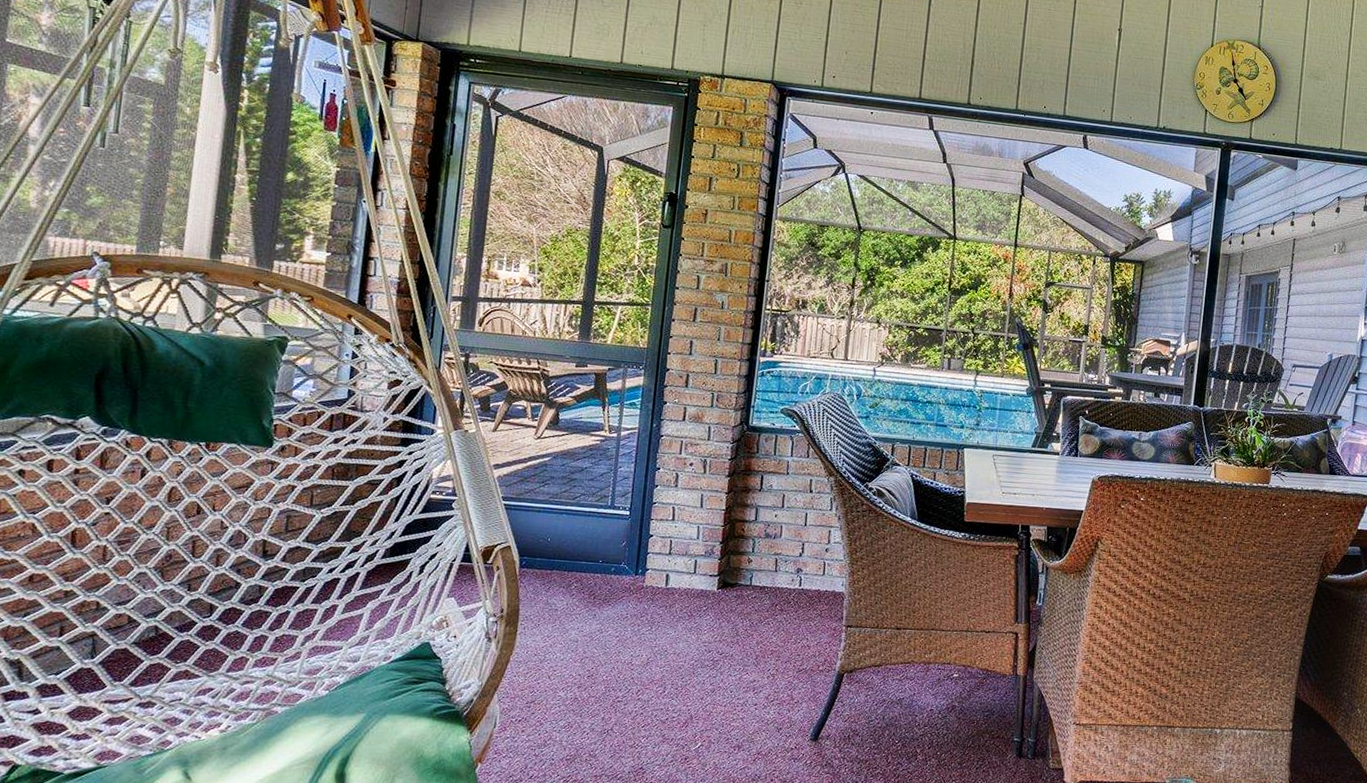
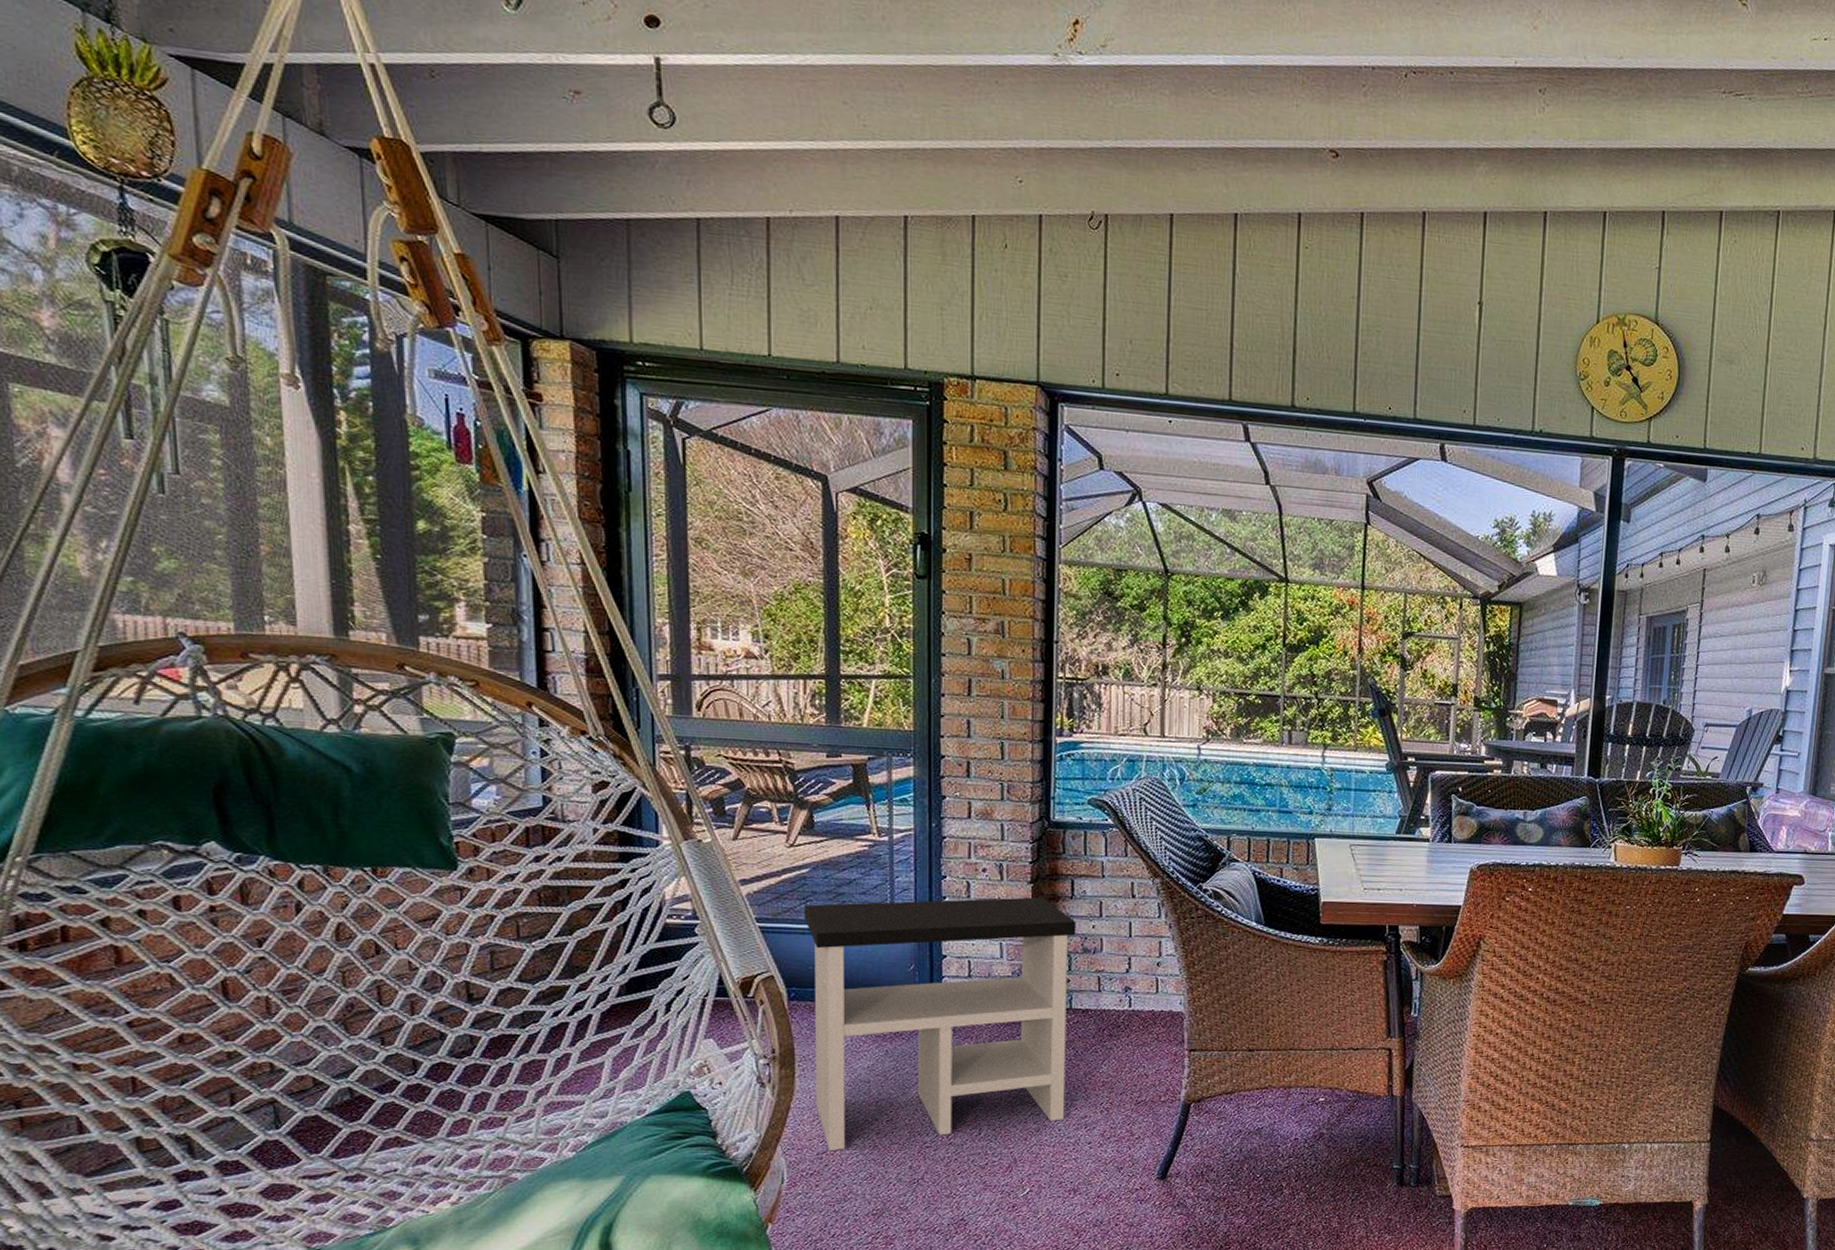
side table: none [530,487,762,701] -> present [803,897,1076,1152]

